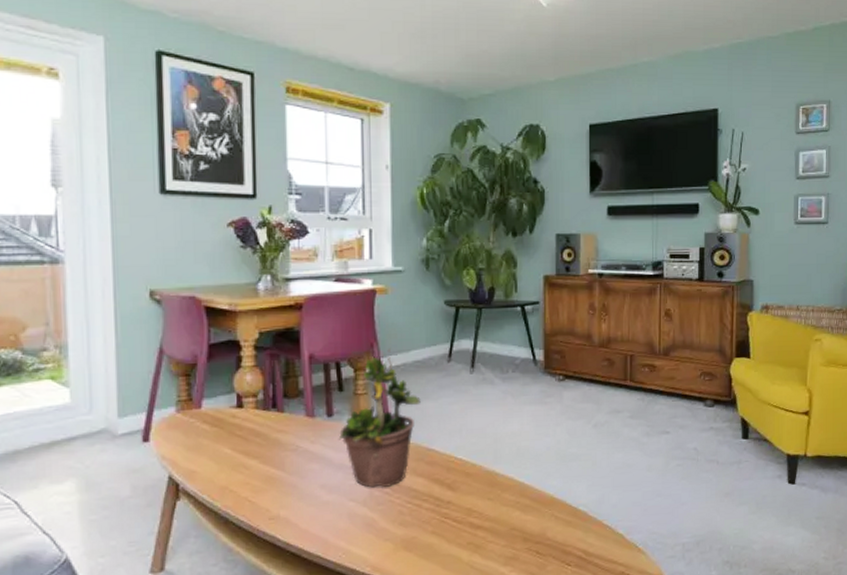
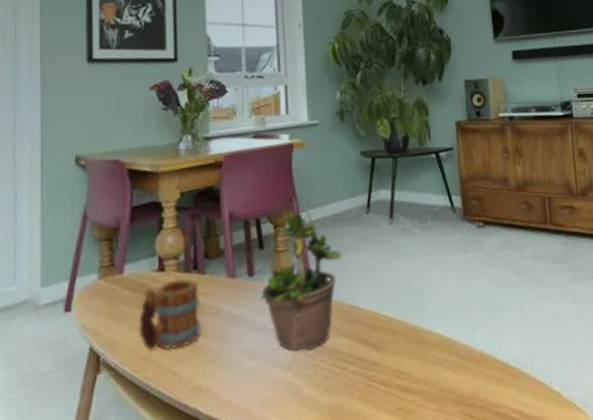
mug: none [217,415,280,483] -> present [138,278,202,353]

